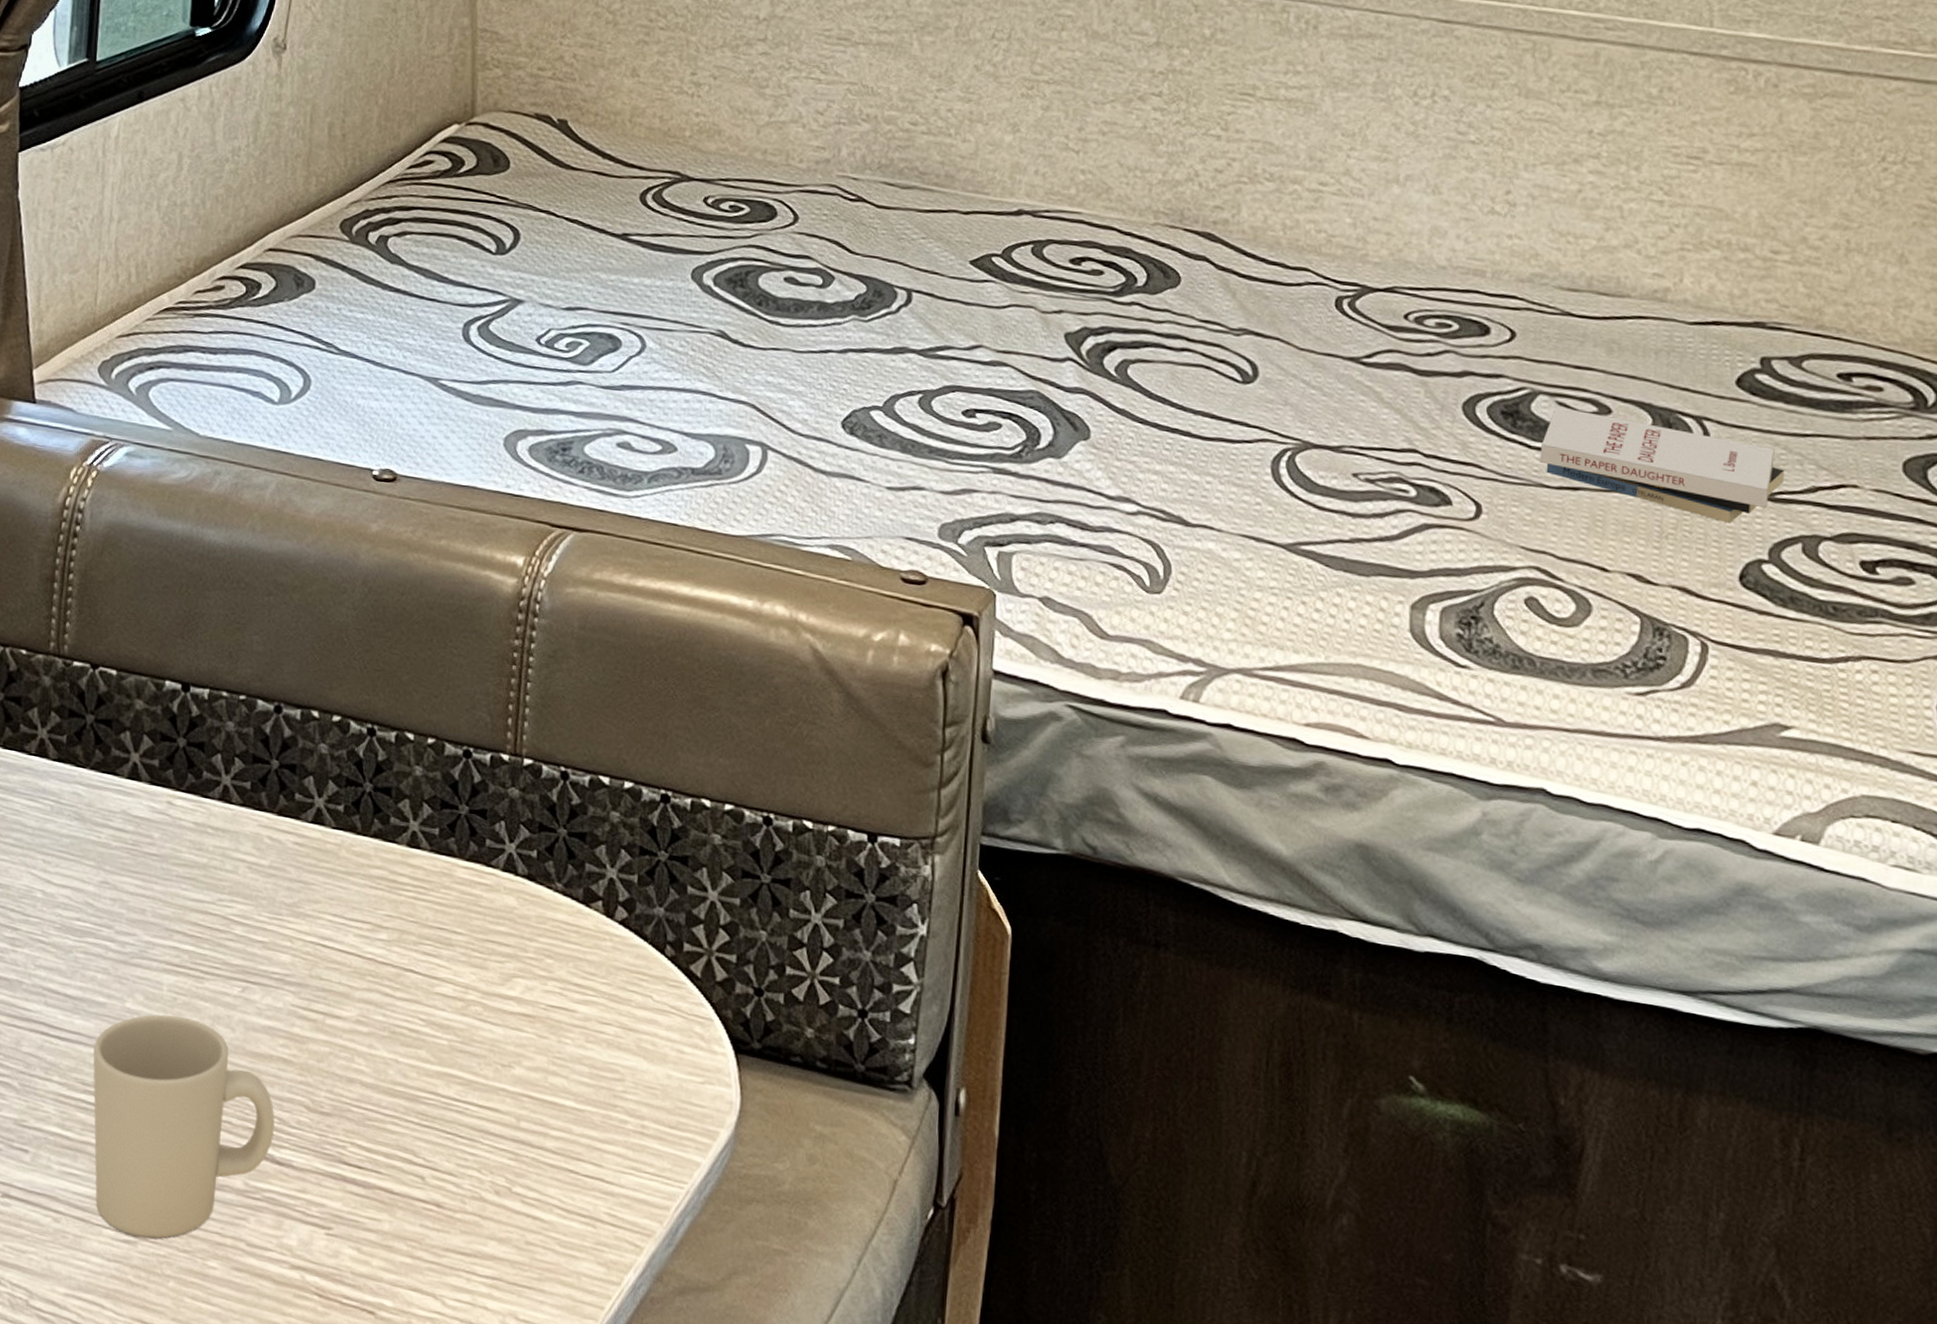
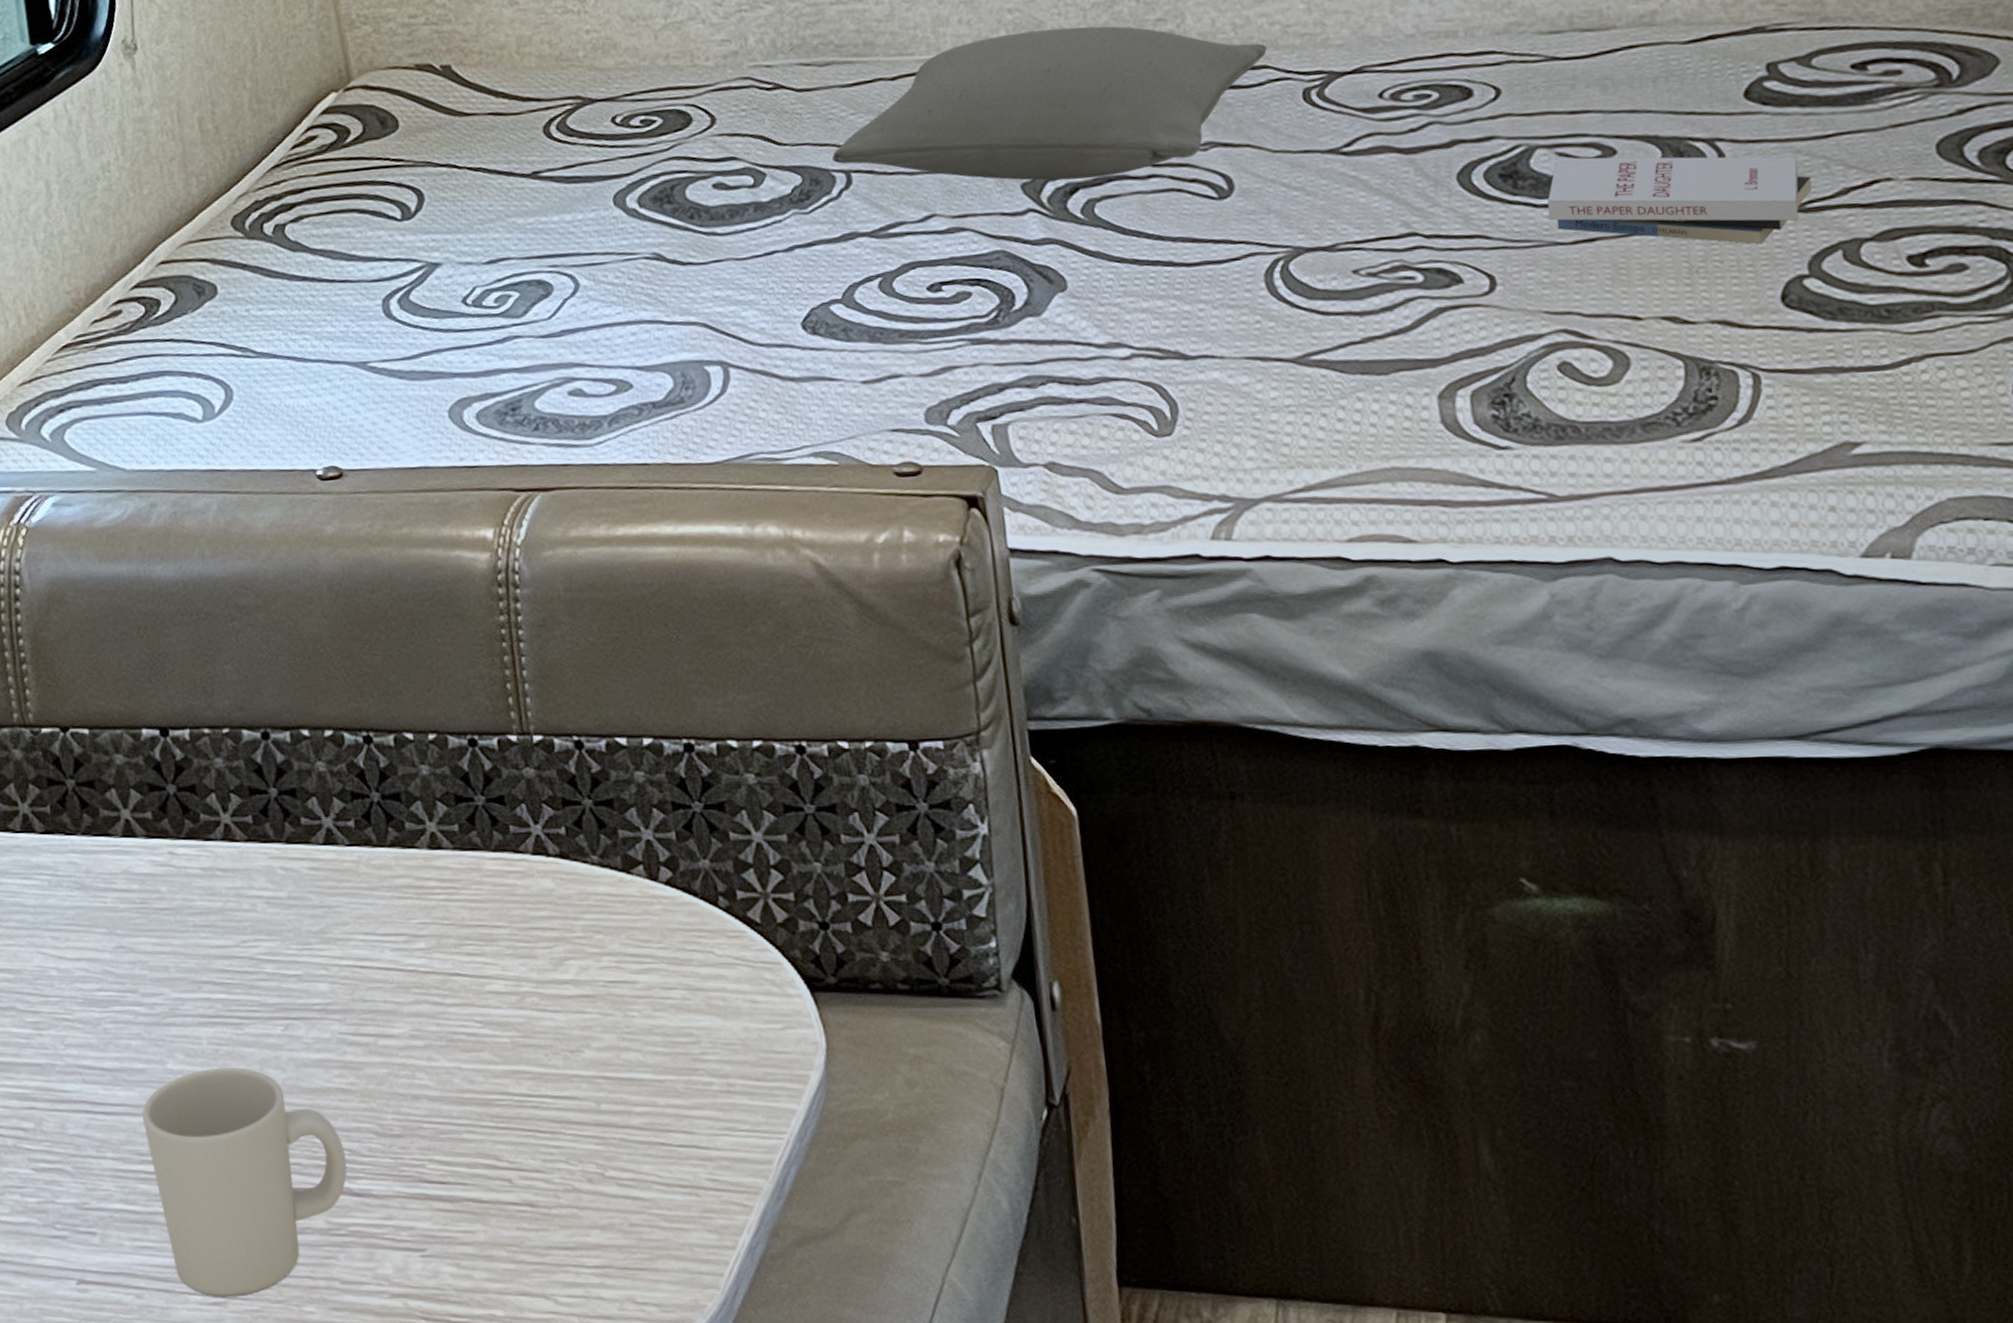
pillow: none [898,192,1310,342] -> present [832,26,1267,181]

